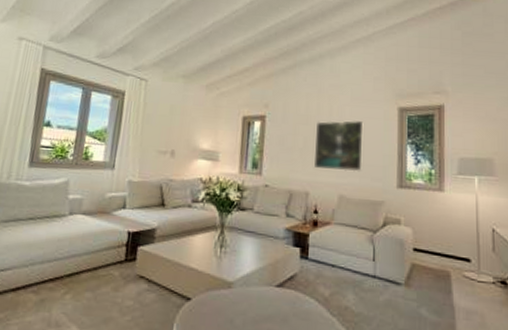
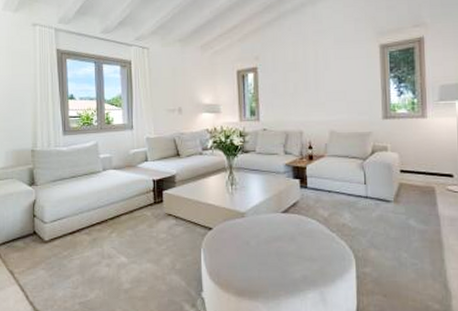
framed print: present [315,121,364,172] -> none [304,62,349,110]

